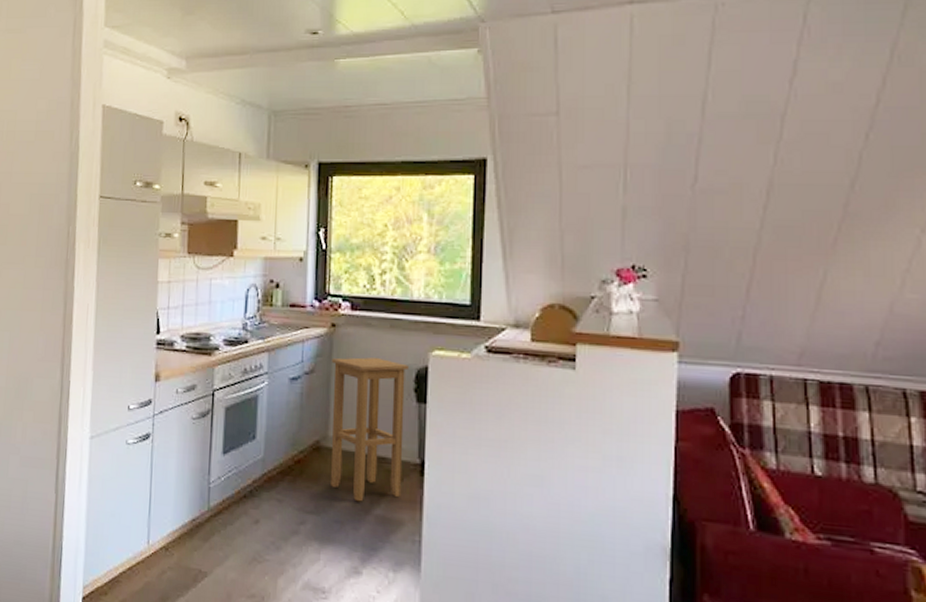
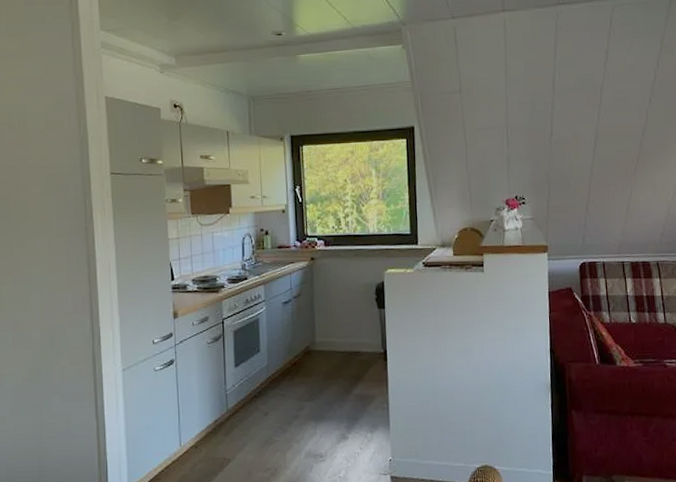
stool: present [331,357,409,502] -> none [313,280,372,387]

